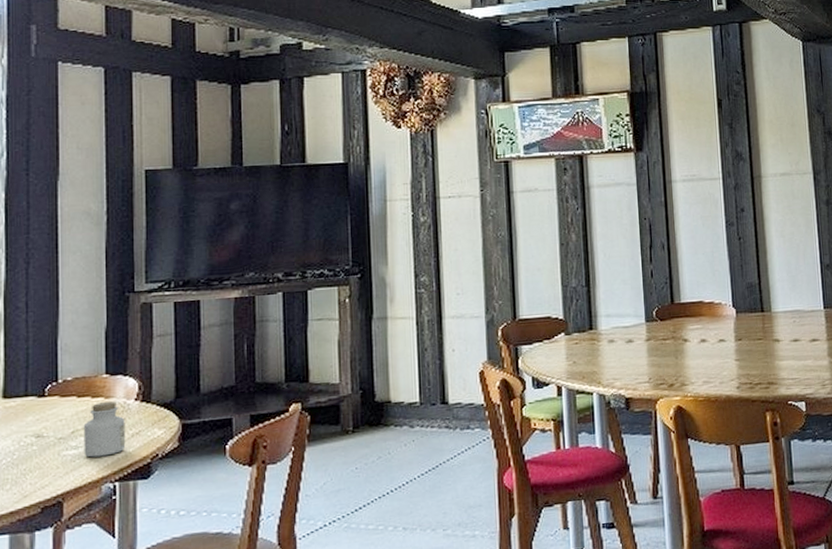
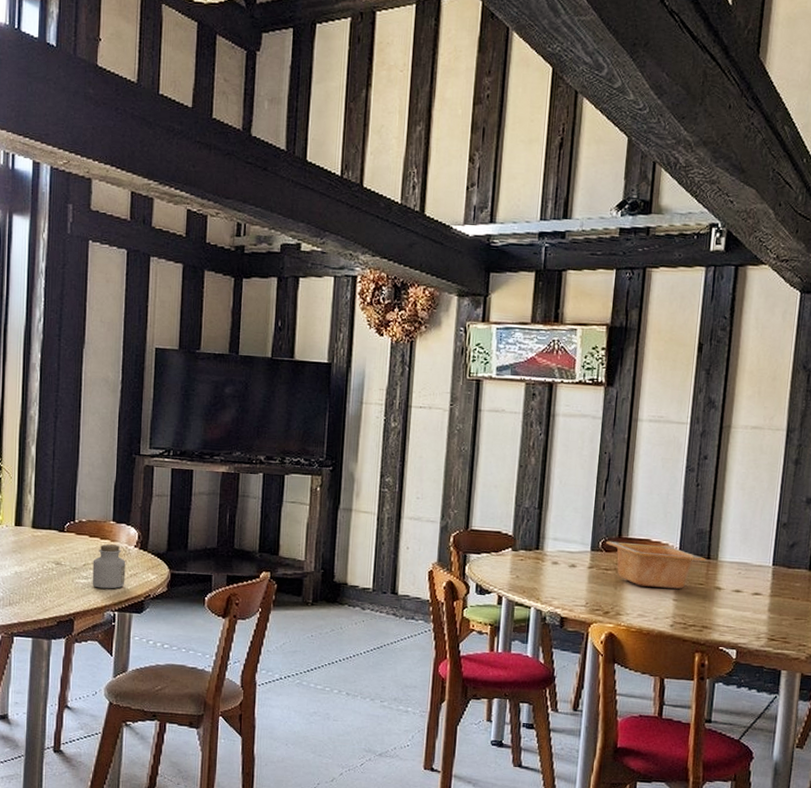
serving bowl: none [660,305,760,351] -> present [606,541,706,589]

